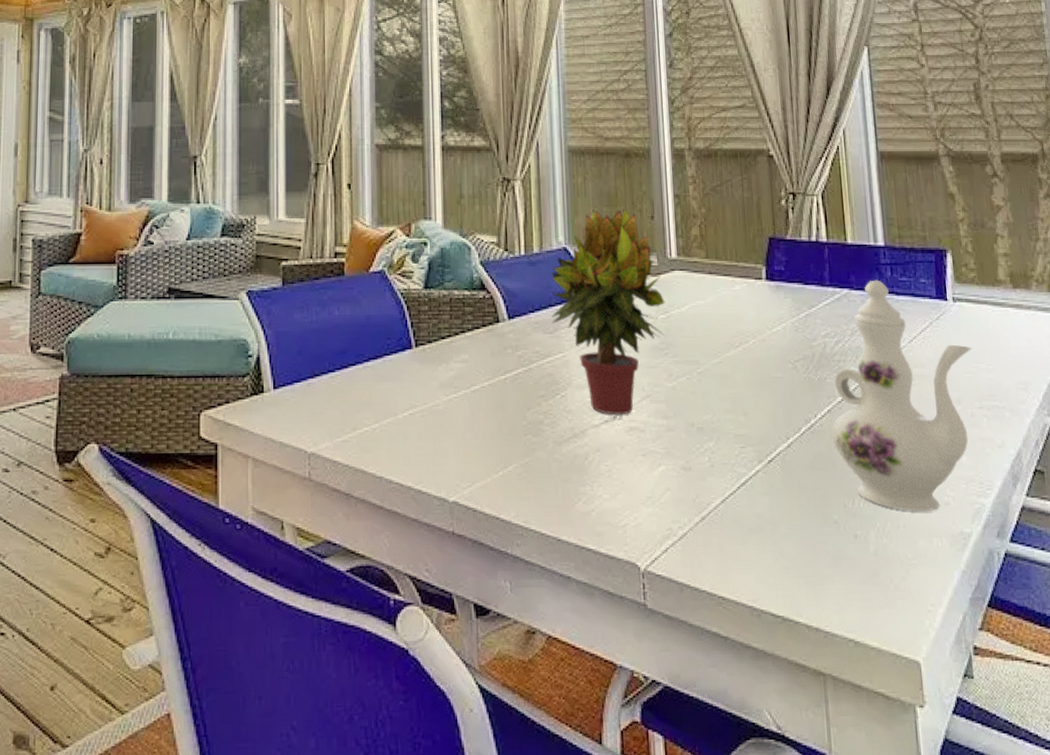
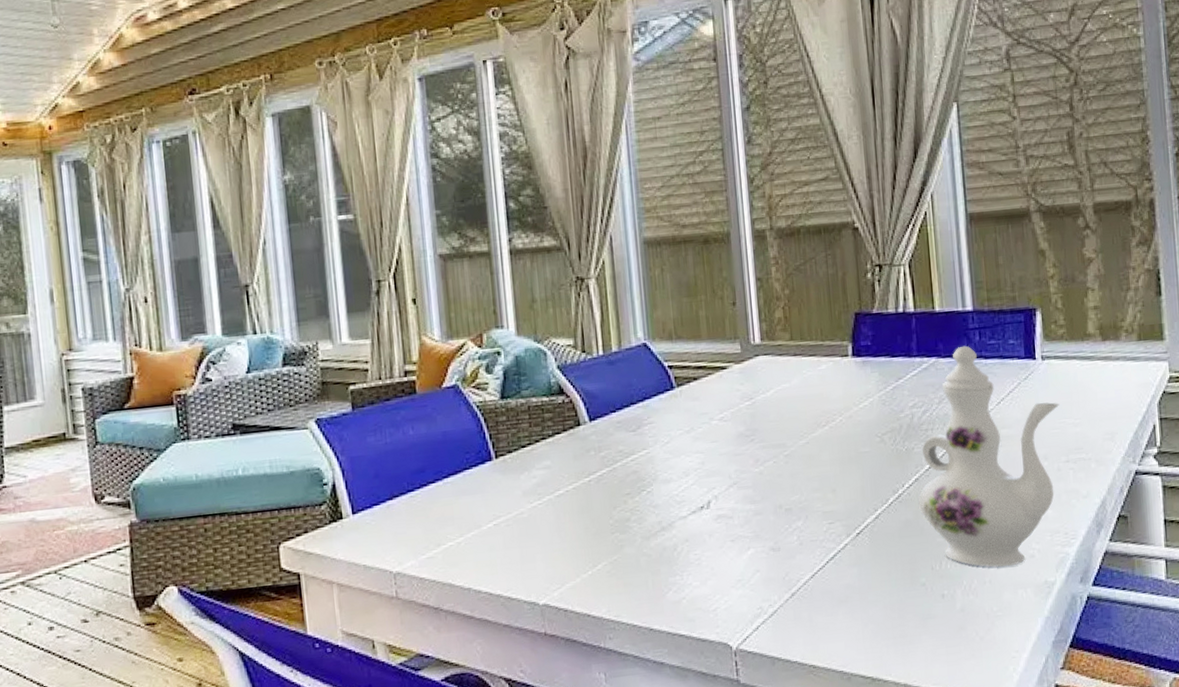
potted plant: present [551,207,665,415] -> none [632,297,750,505]

